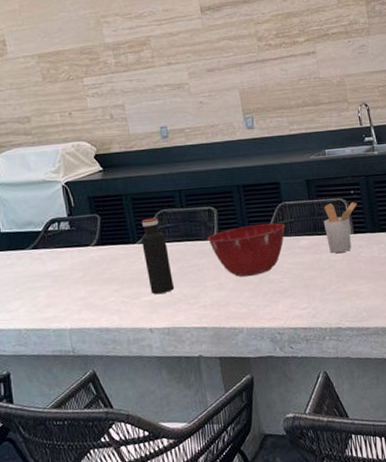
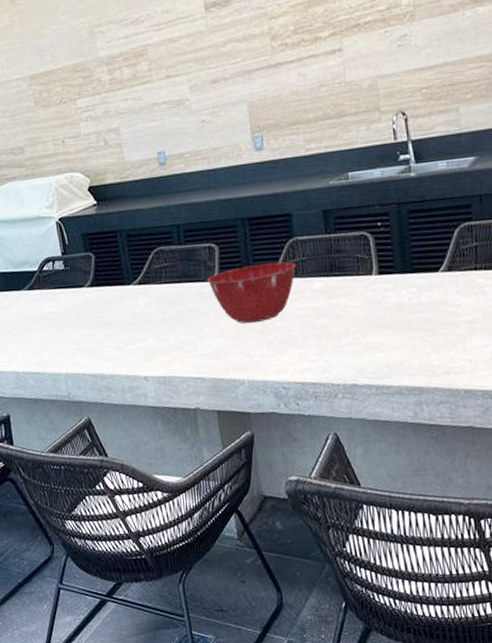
water bottle: present [141,217,175,294] -> none [136,256,171,340]
utensil holder: present [324,202,357,253] -> none [343,236,385,298]

